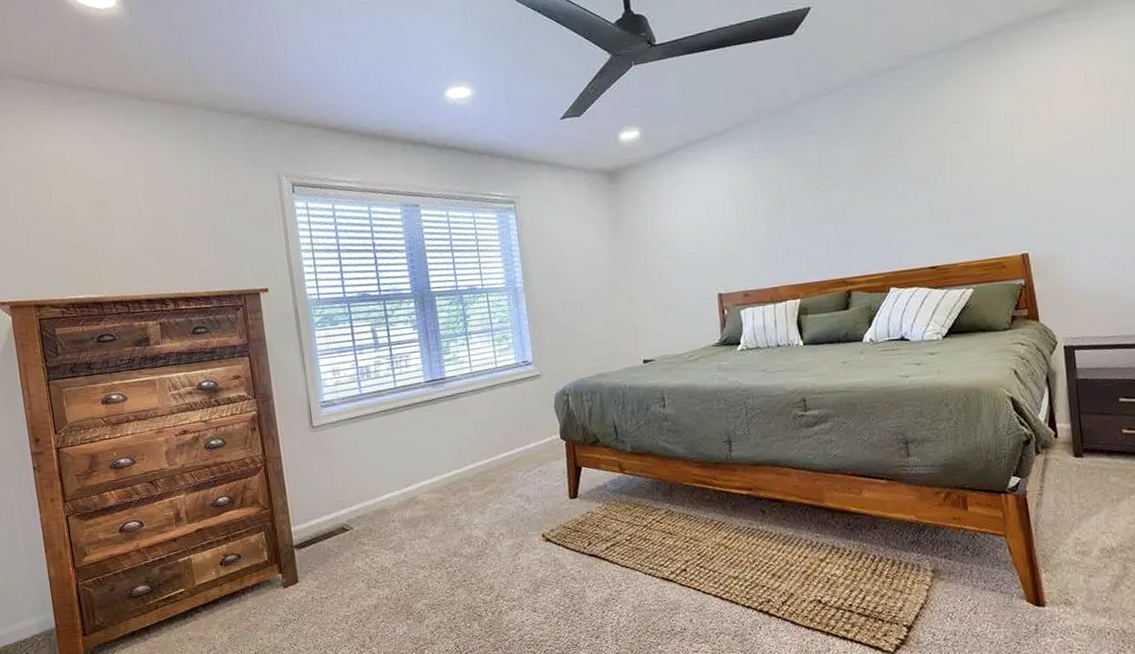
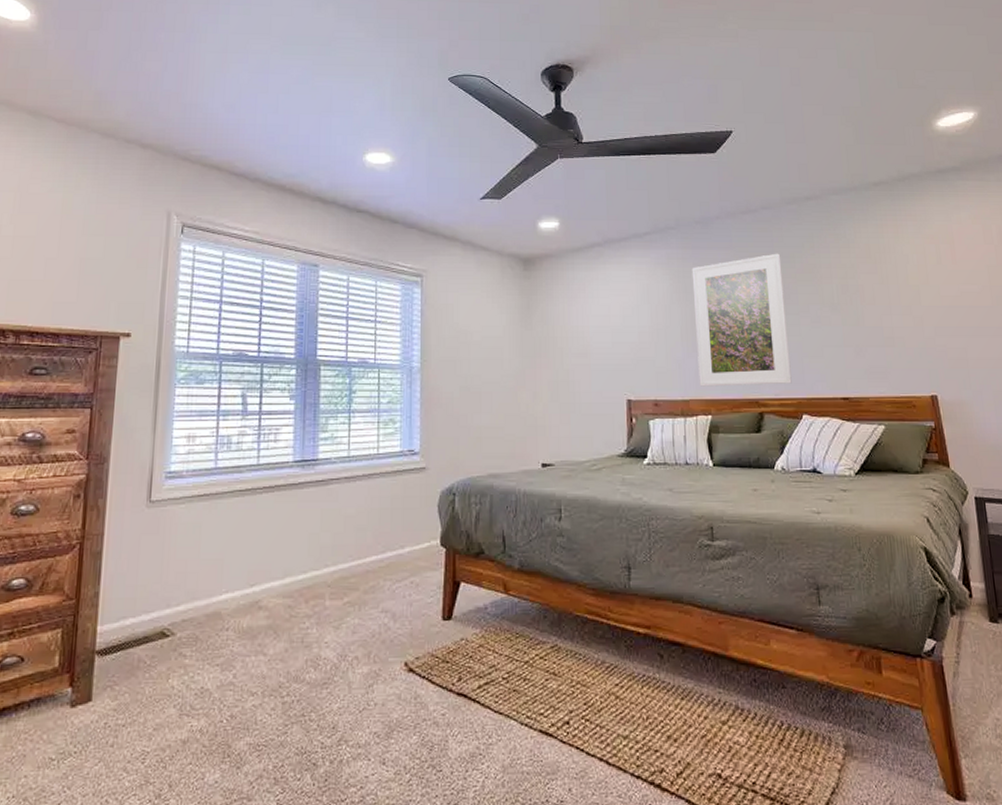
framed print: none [774,131,879,273] -> present [691,253,792,387]

